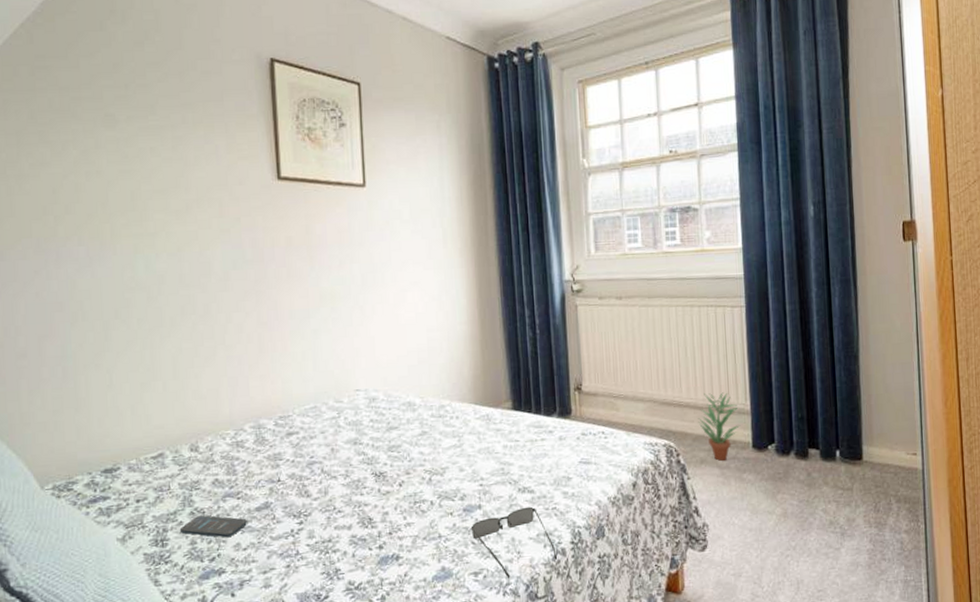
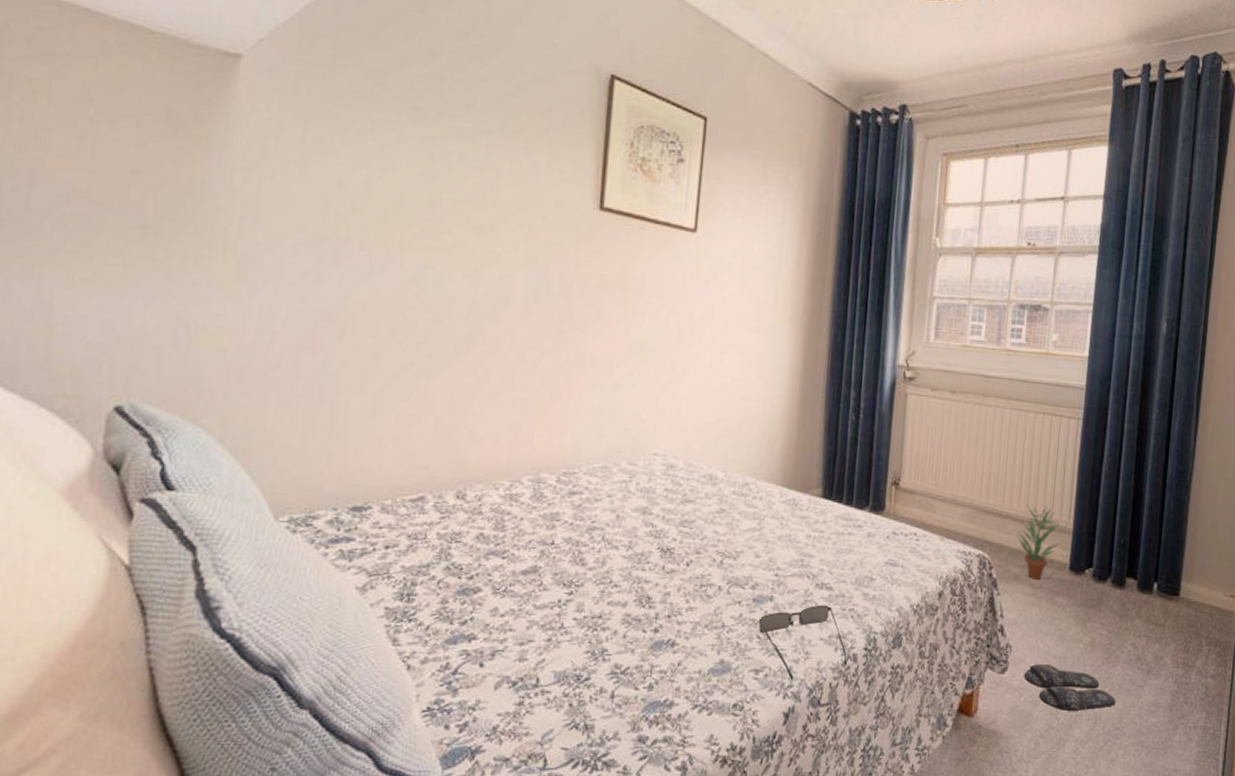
smartphone: present [179,515,247,538] -> none [430,572,510,601]
slippers: none [723,537,815,579] -> present [1023,663,1116,711]

